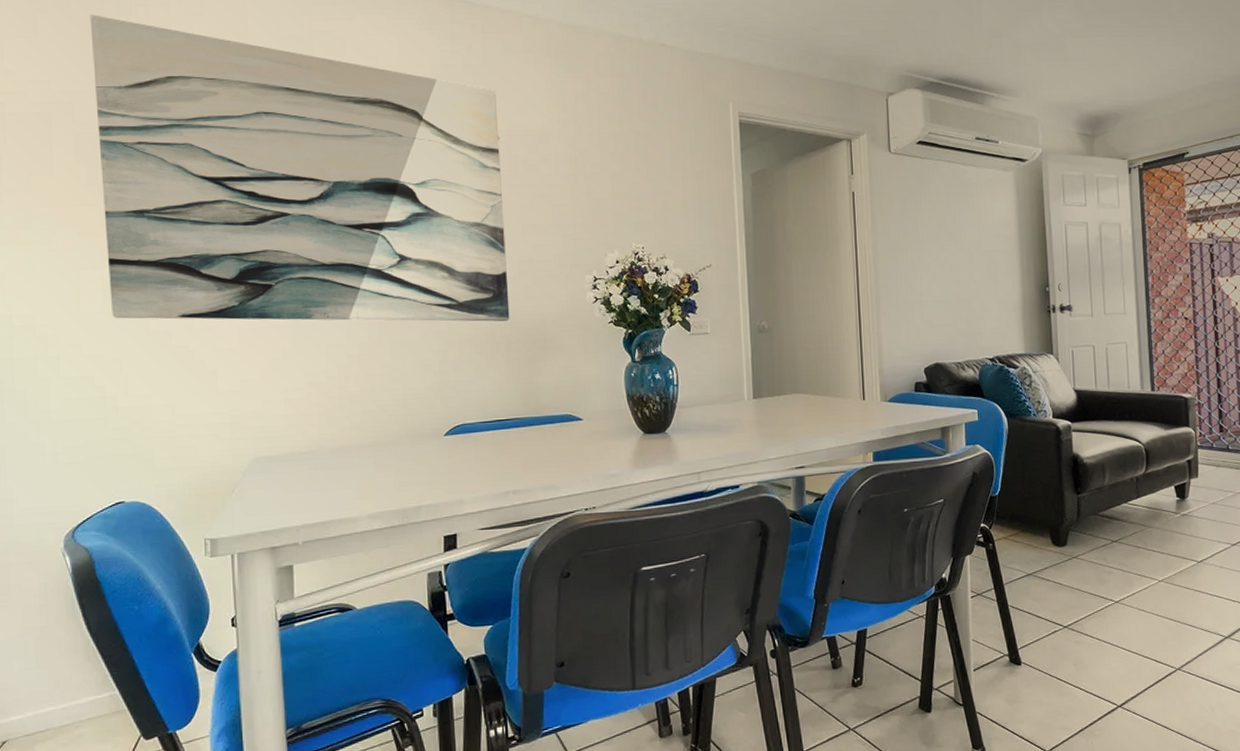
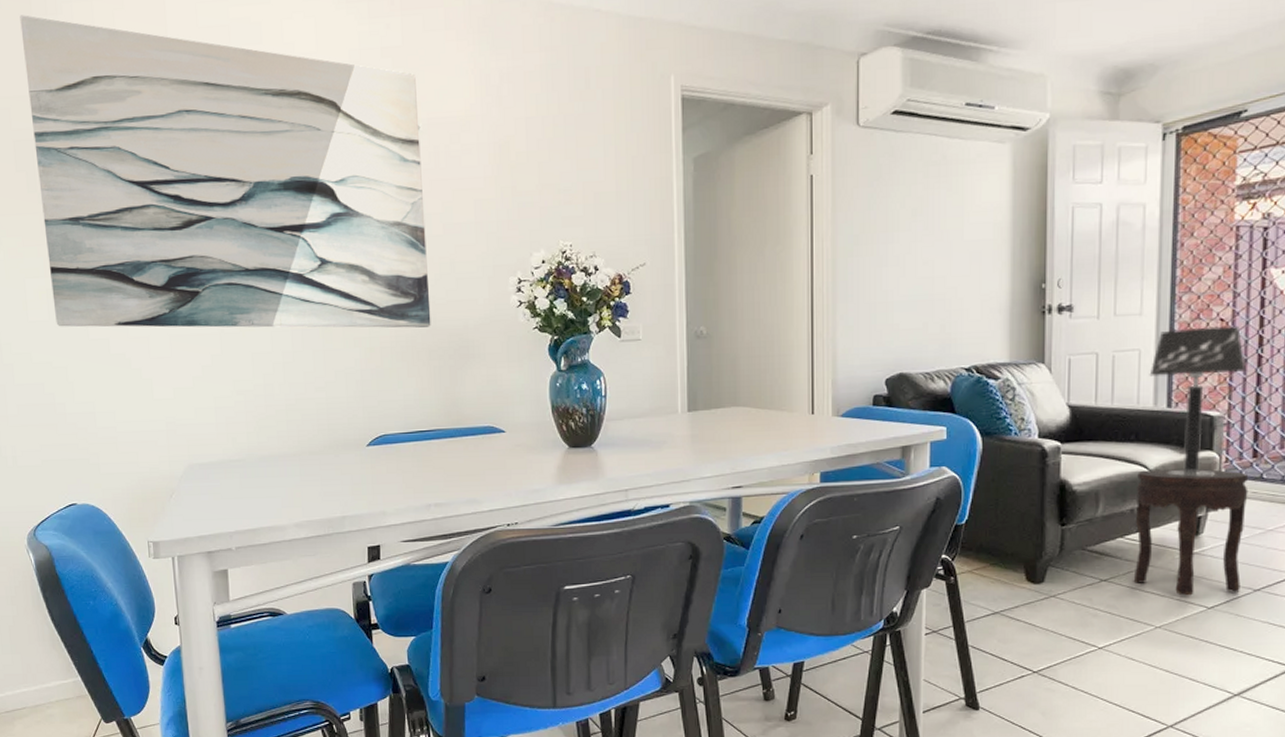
side table: none [1133,442,1221,553] -> present [1133,469,1249,596]
table lamp: none [1135,323,1208,449] -> present [1149,325,1247,477]

